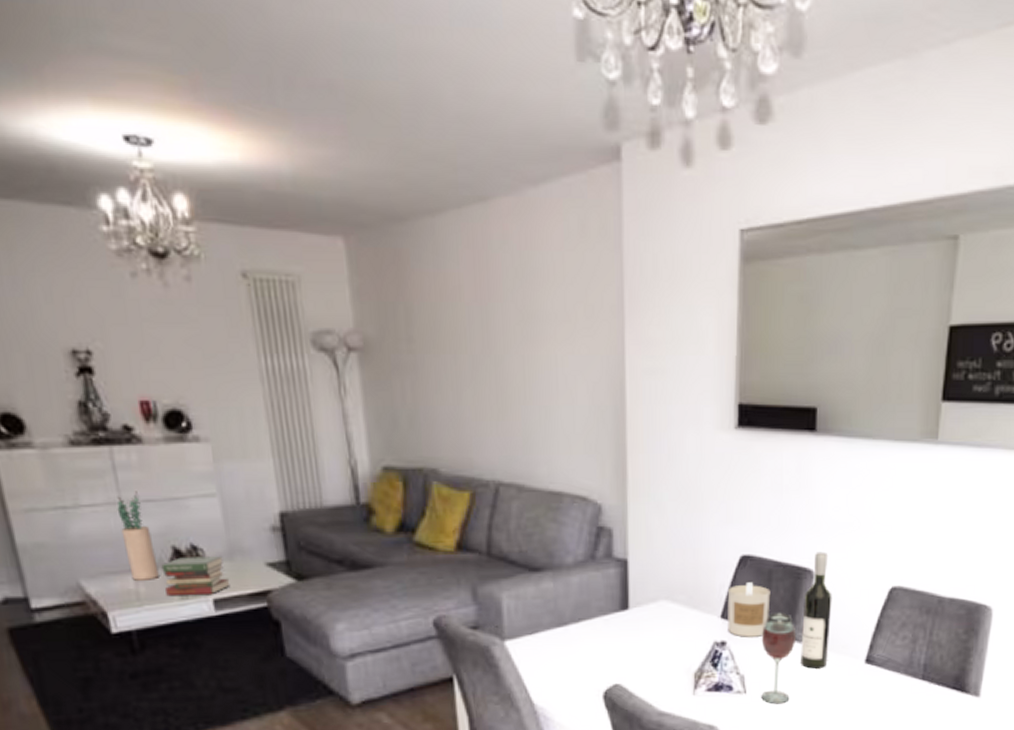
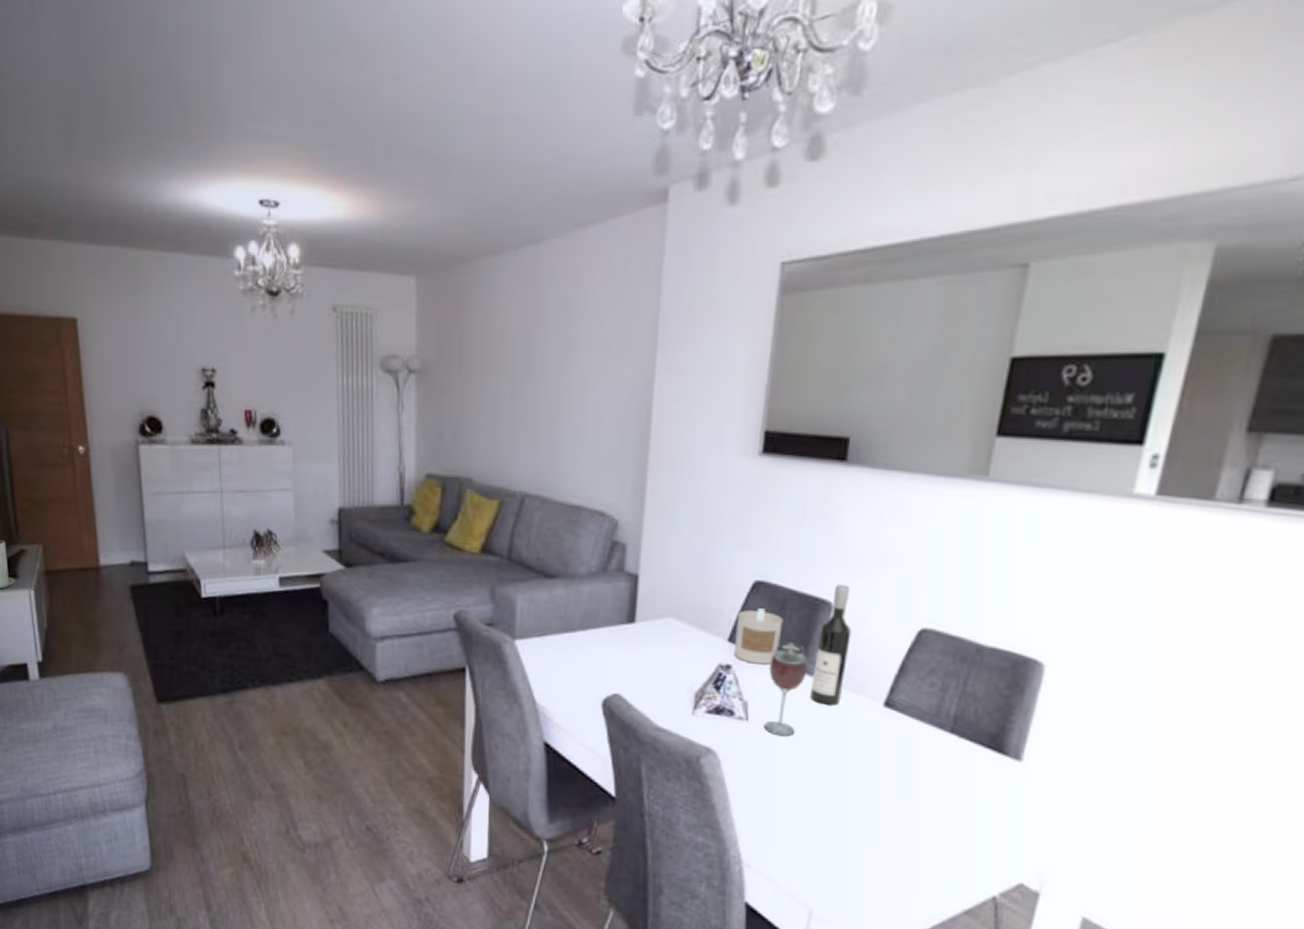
vase: present [117,491,159,581] -> none [218,483,242,557]
books: present [161,556,229,596] -> none [244,539,292,574]

